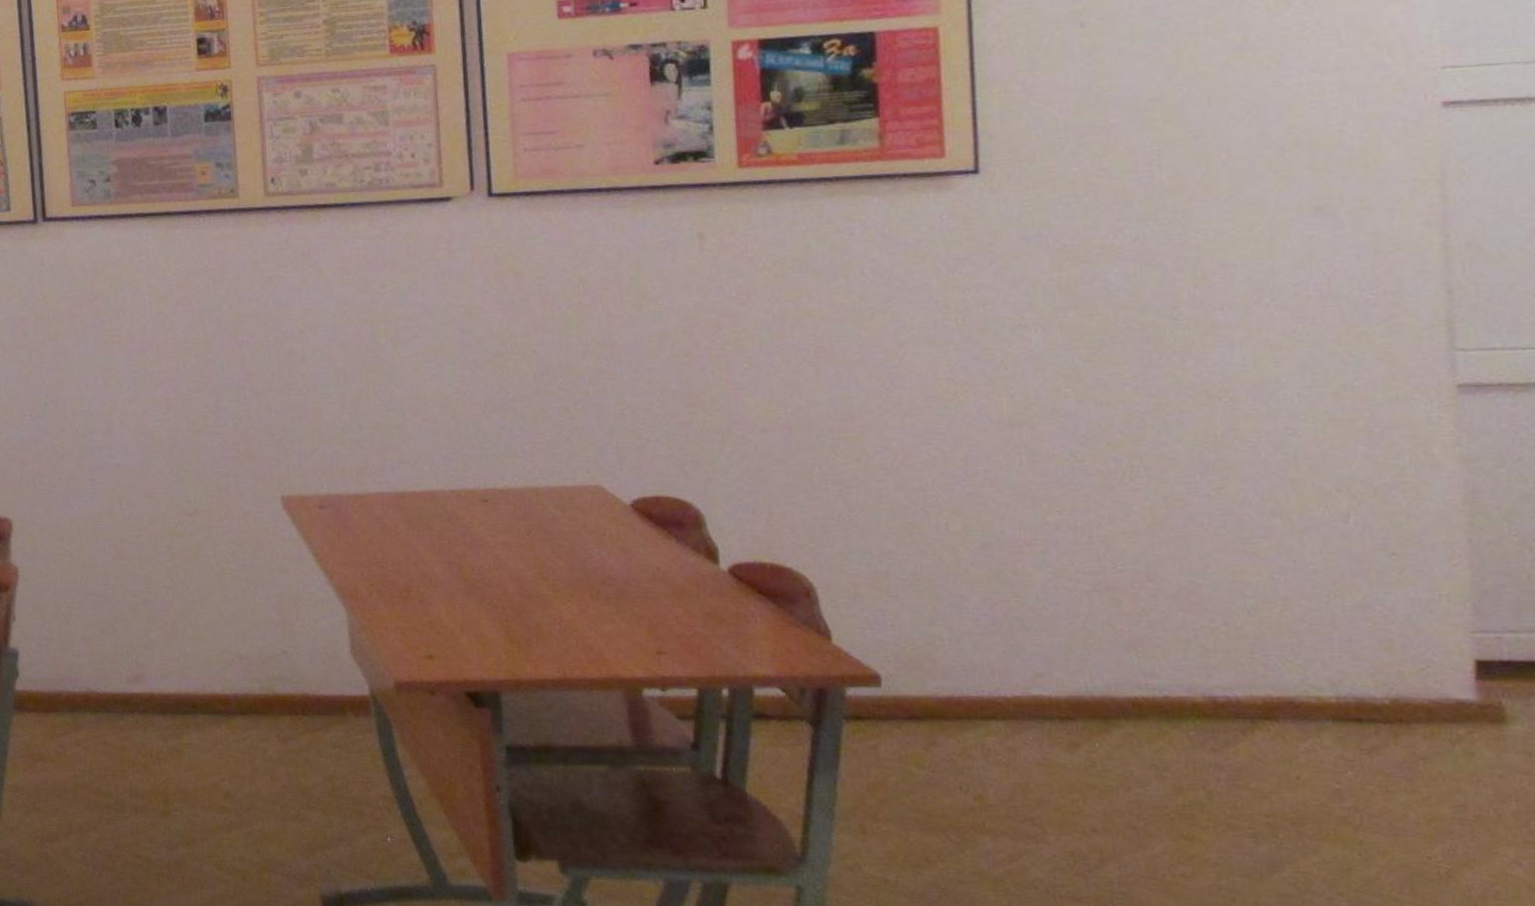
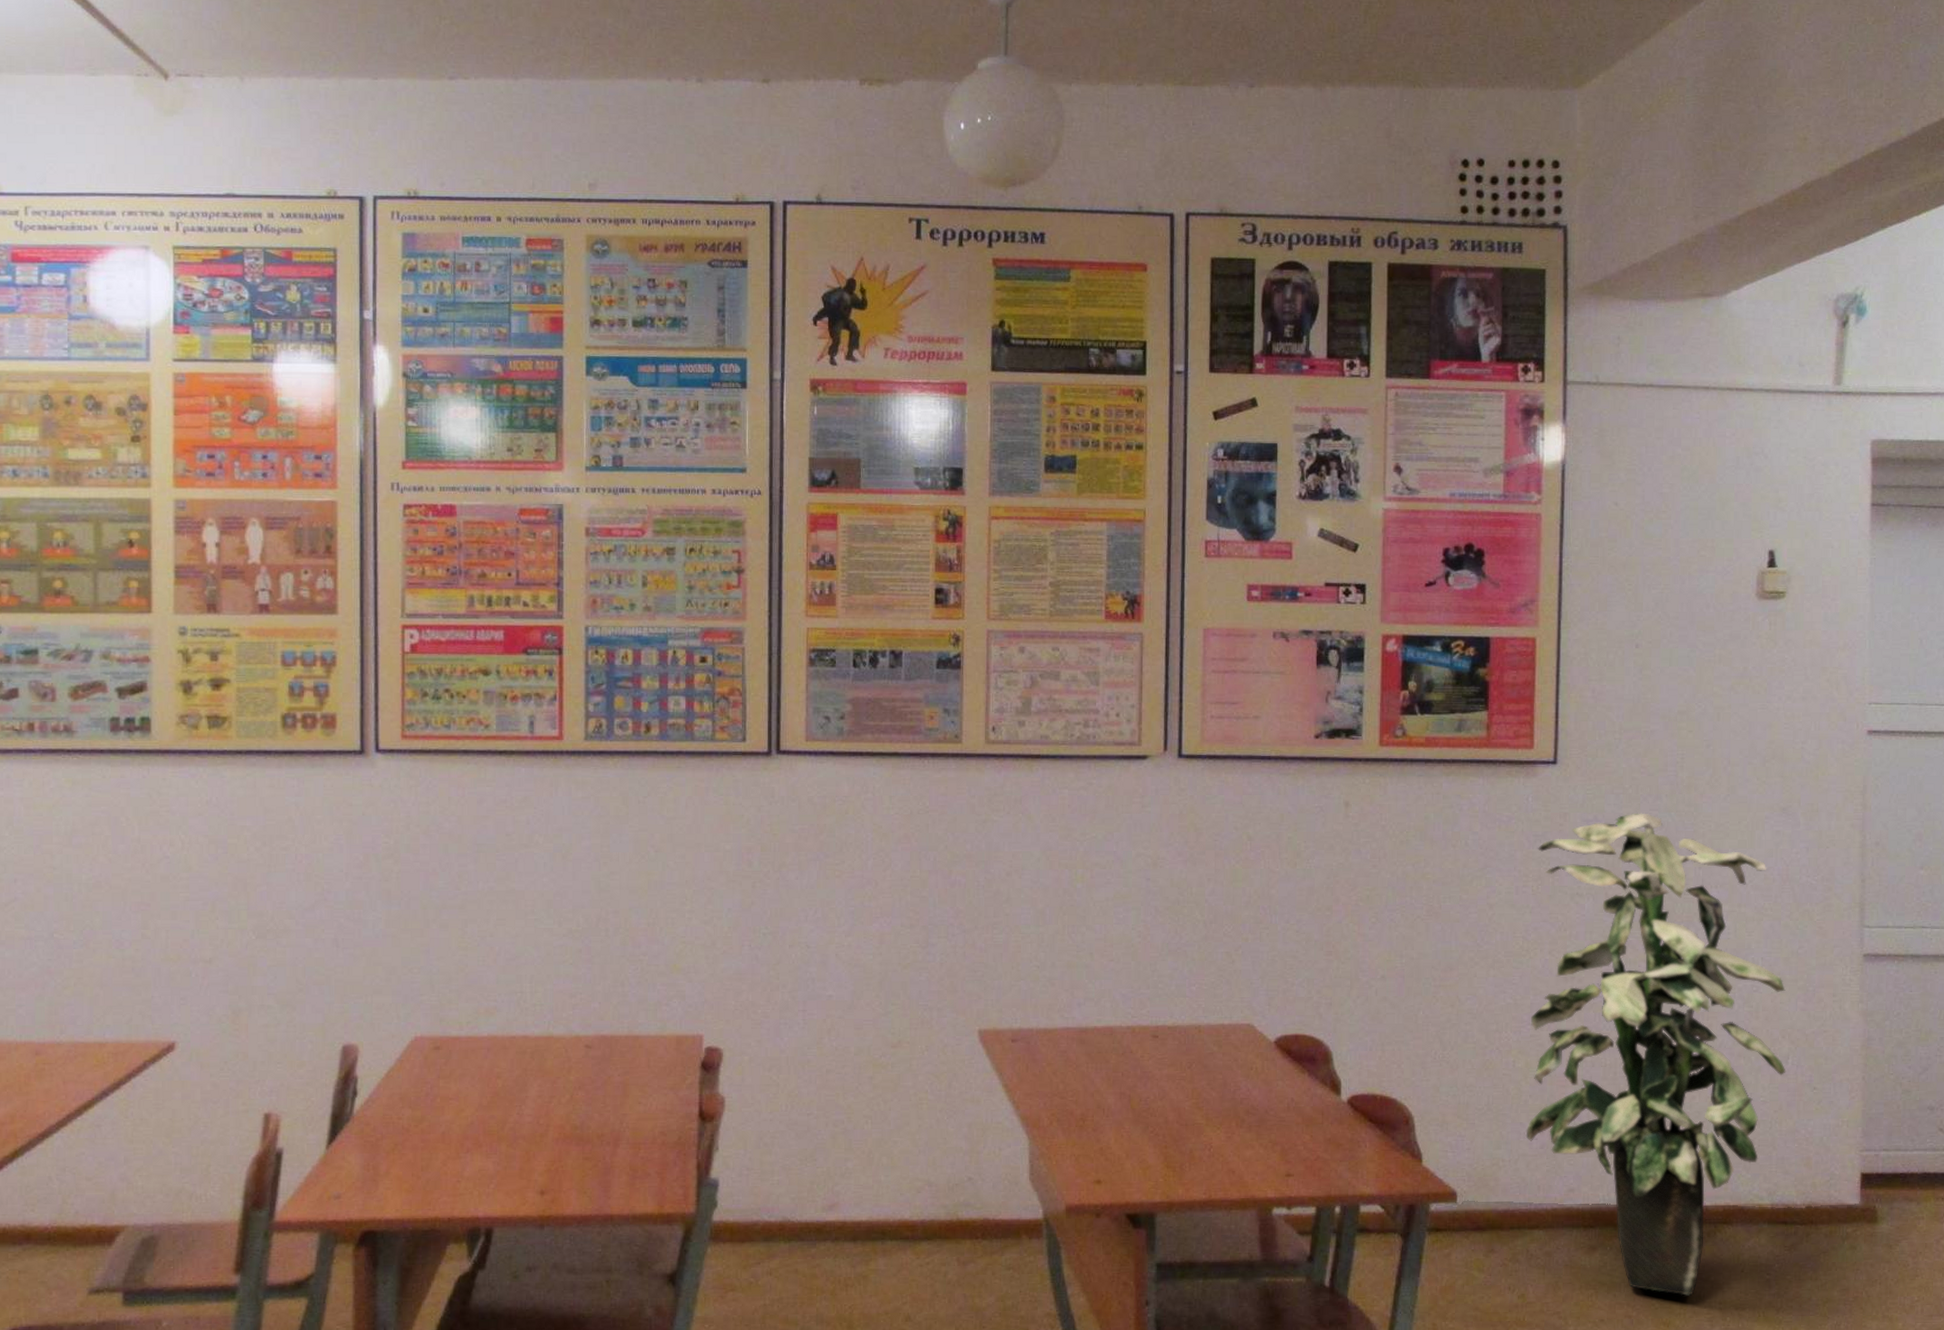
indoor plant: none [960,224,1347,805] -> present [1525,813,1786,1296]

